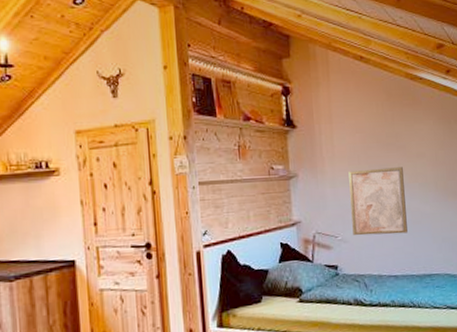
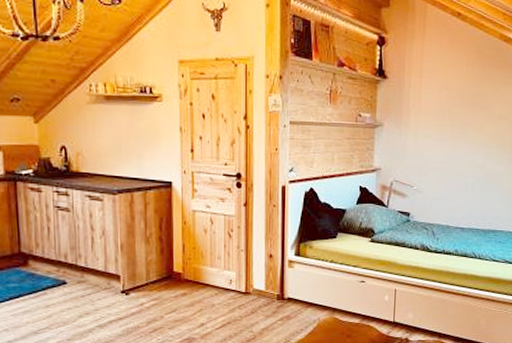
wall art: present [348,167,408,236] -> none [428,126,484,190]

